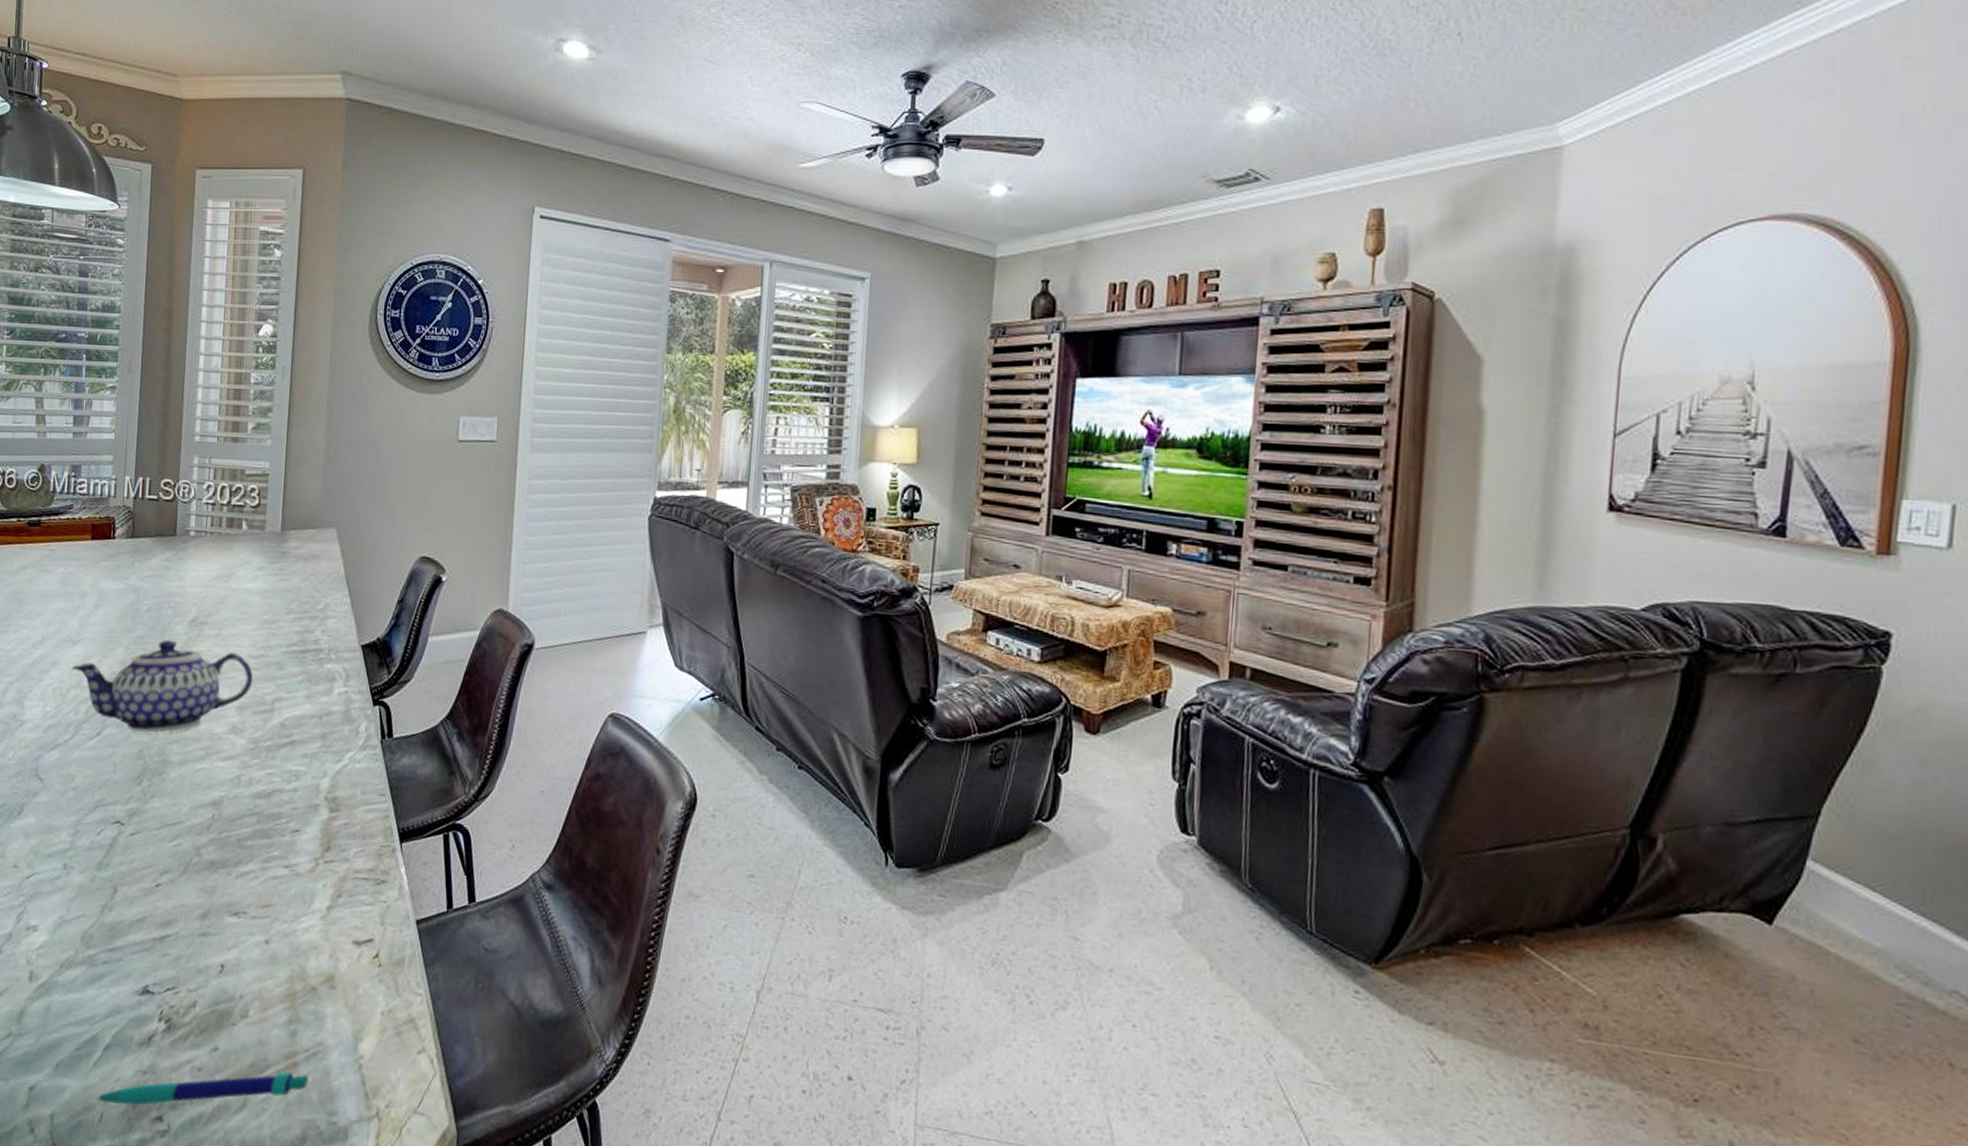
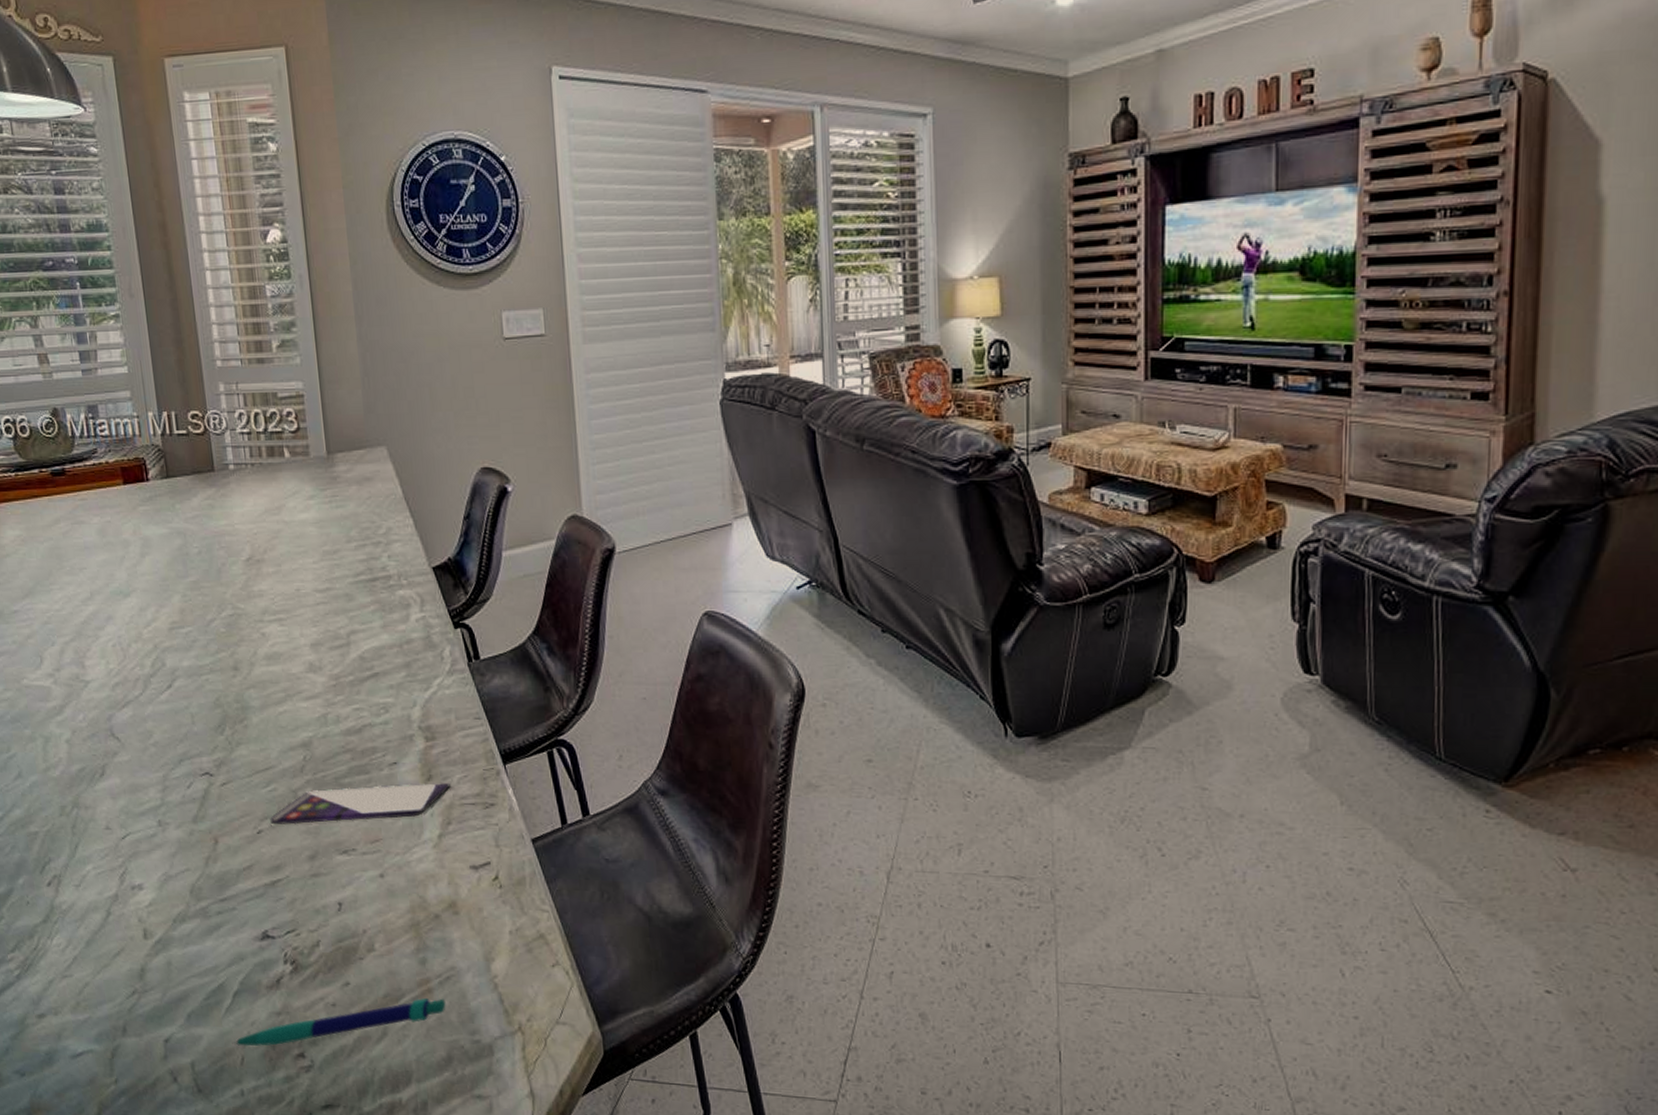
teapot: present [71,639,254,734] -> none [127,582,324,681]
smartphone: none [170,849,347,886] -> present [270,783,451,825]

